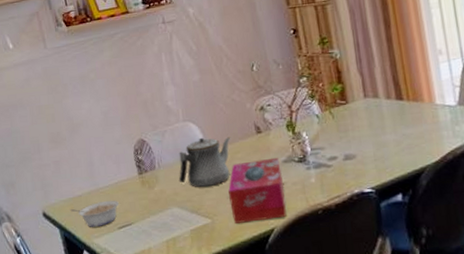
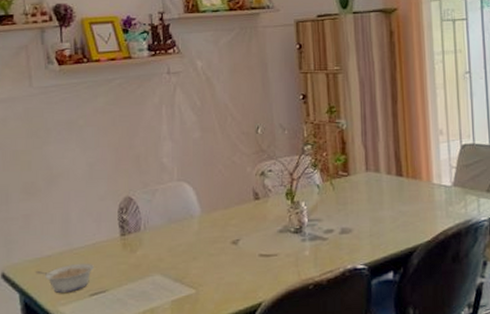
teapot: present [178,137,231,188] -> none [165,199,227,255]
tissue box: present [228,157,287,224] -> none [218,226,277,297]

